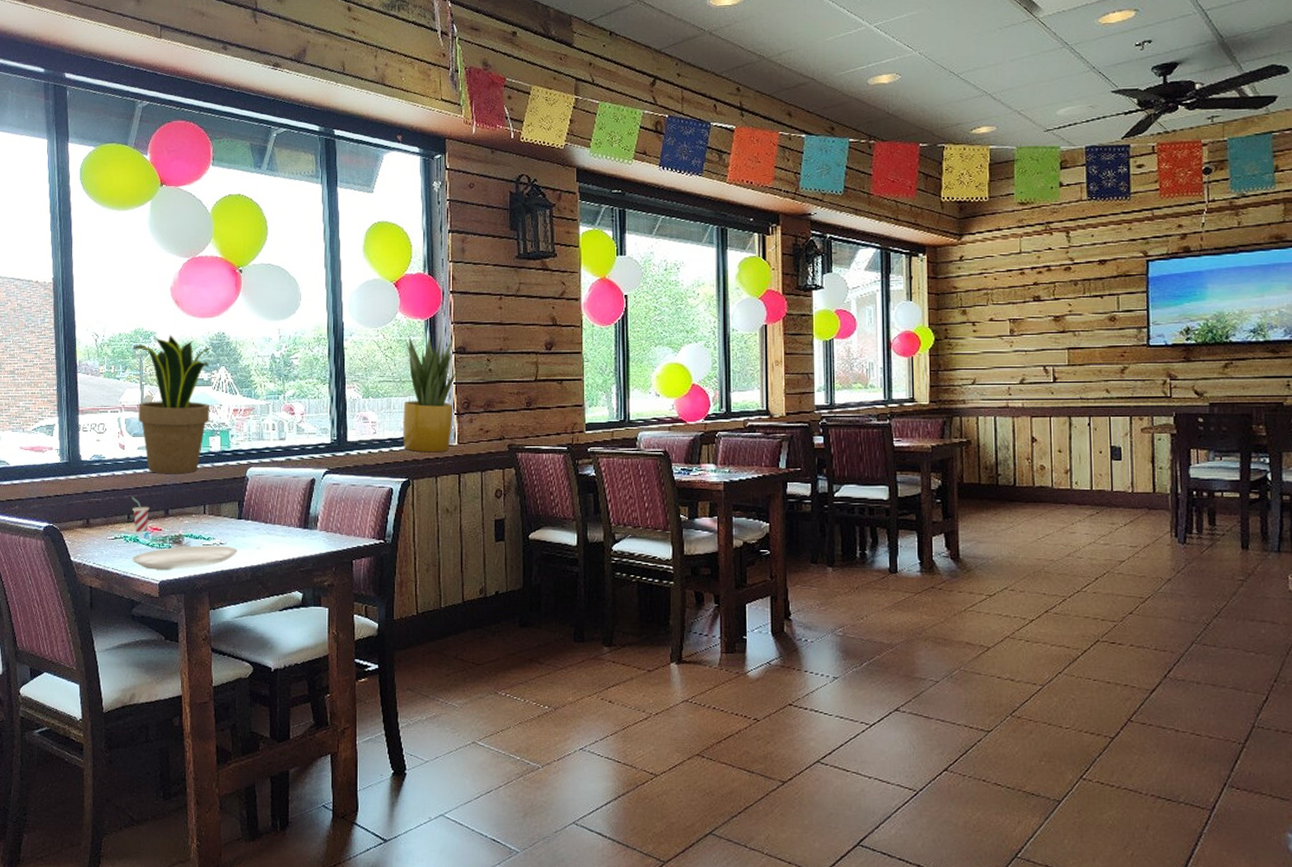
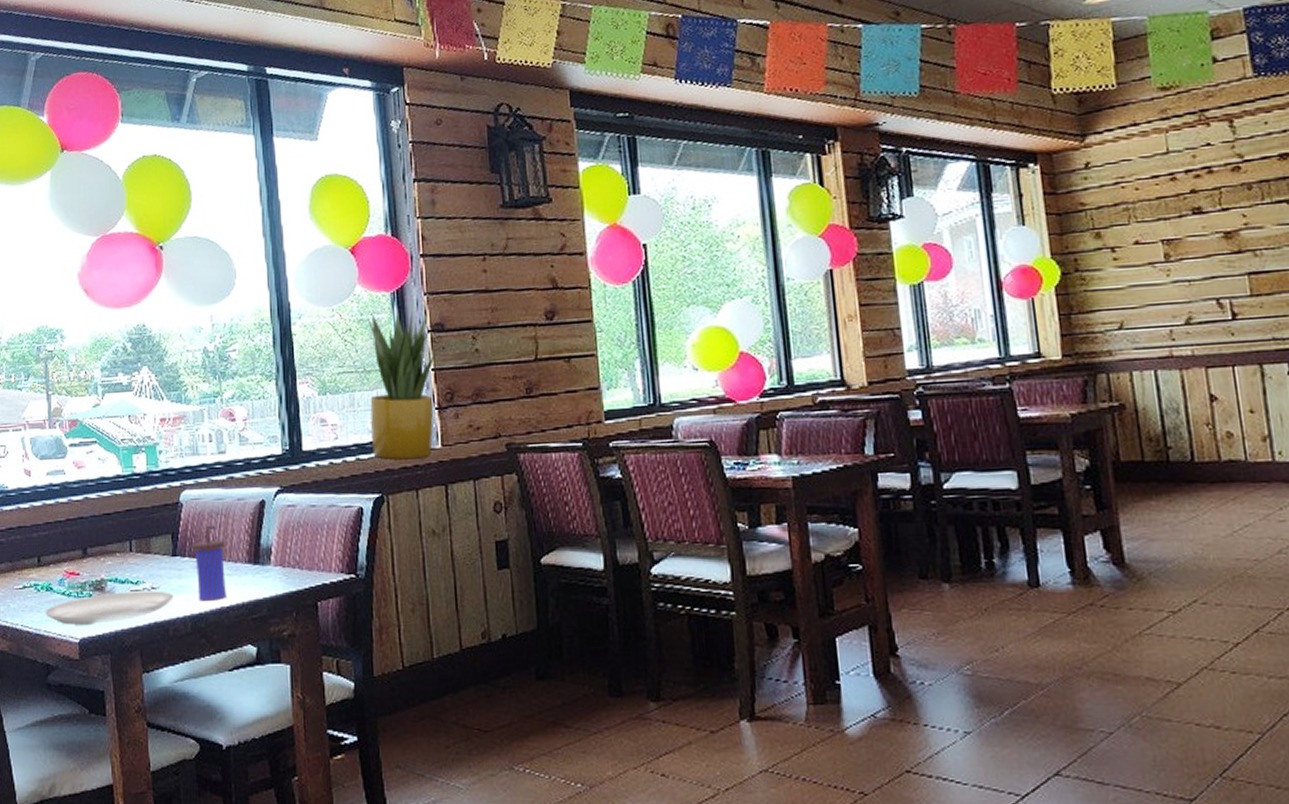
potted plant: present [132,334,214,474] -> none [35,331,134,504]
beverage cup: present [132,497,149,533] -> none [42,534,63,579]
beverage cup: none [255,496,281,556] -> present [193,525,226,601]

